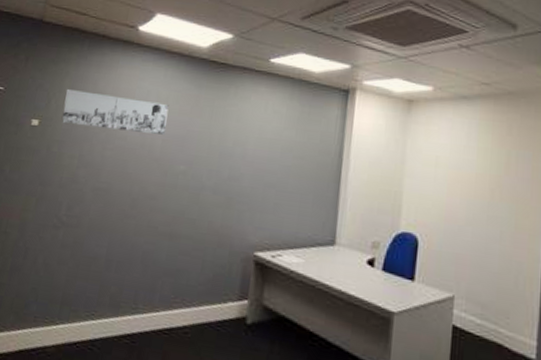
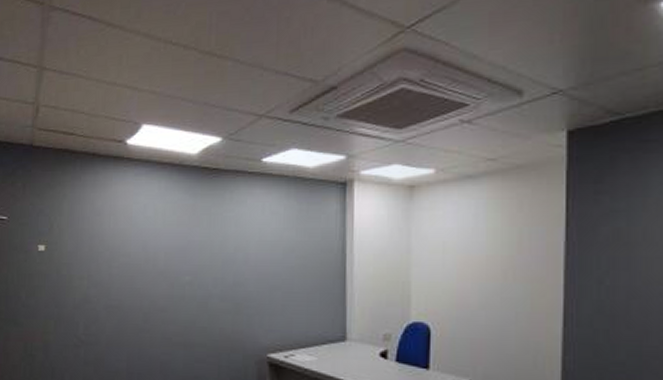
wall art: present [61,88,169,135] -> none [65,211,168,247]

